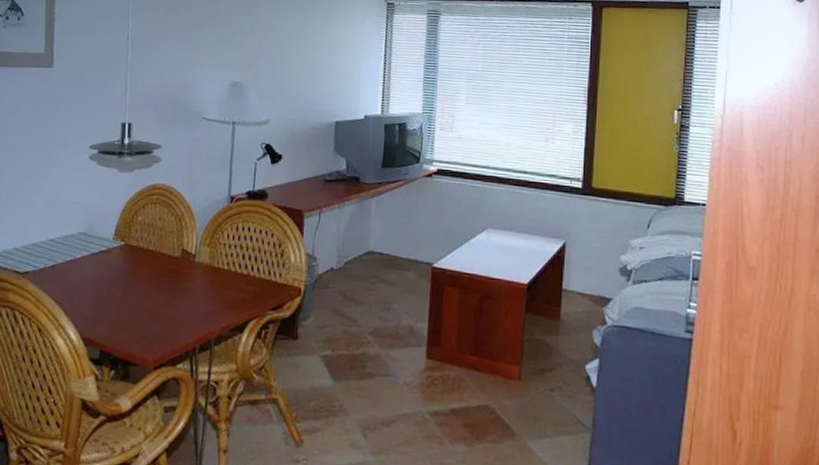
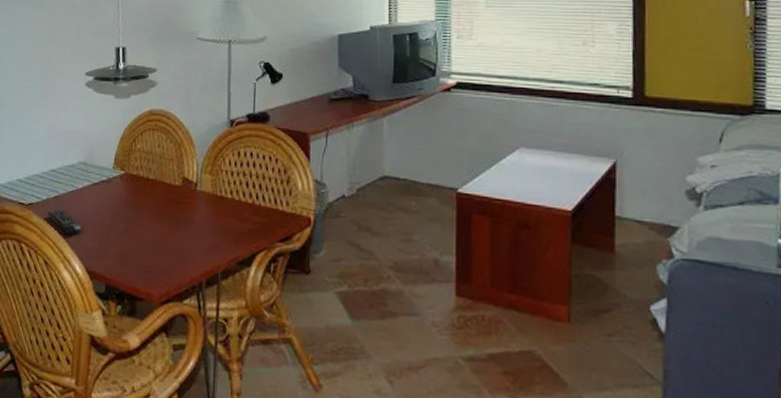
remote control: none [43,277,78,304] -> present [47,209,81,236]

